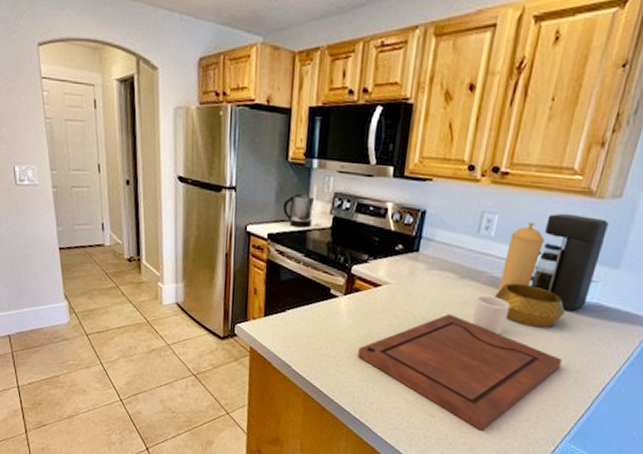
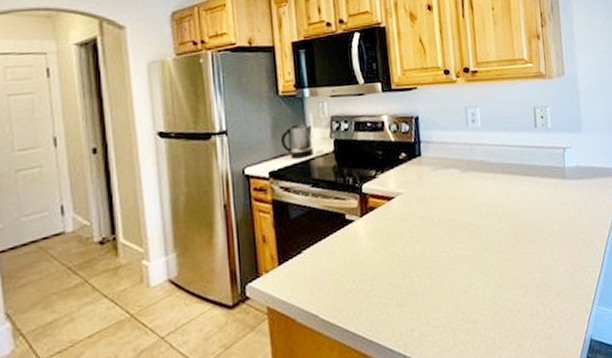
cutting board: present [358,313,563,431] -> none [386,208,569,322]
mug: present [472,295,511,335] -> none [481,181,514,217]
decorative bowl: present [495,283,565,328] -> none [496,163,556,202]
canister: present [497,222,544,292] -> none [494,108,522,177]
coffee maker: present [529,213,609,312] -> none [517,94,569,179]

